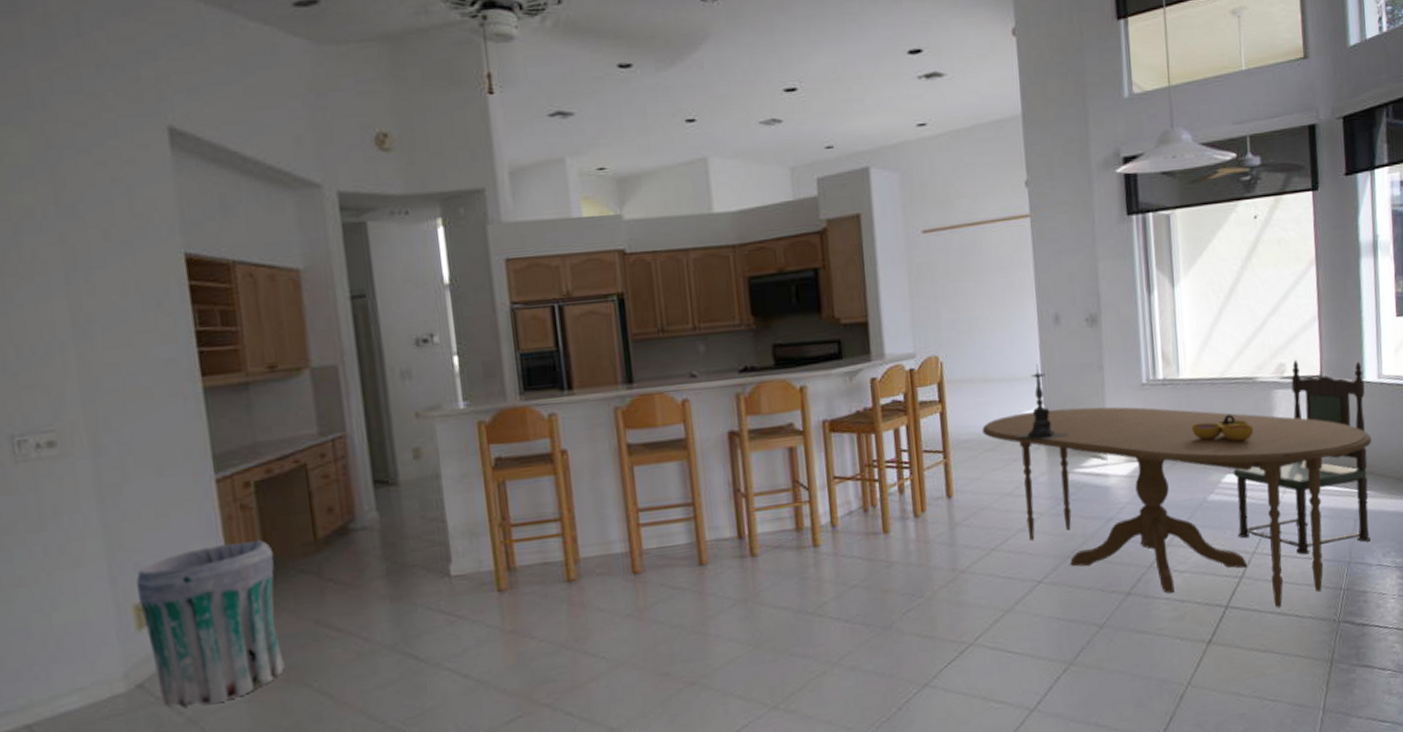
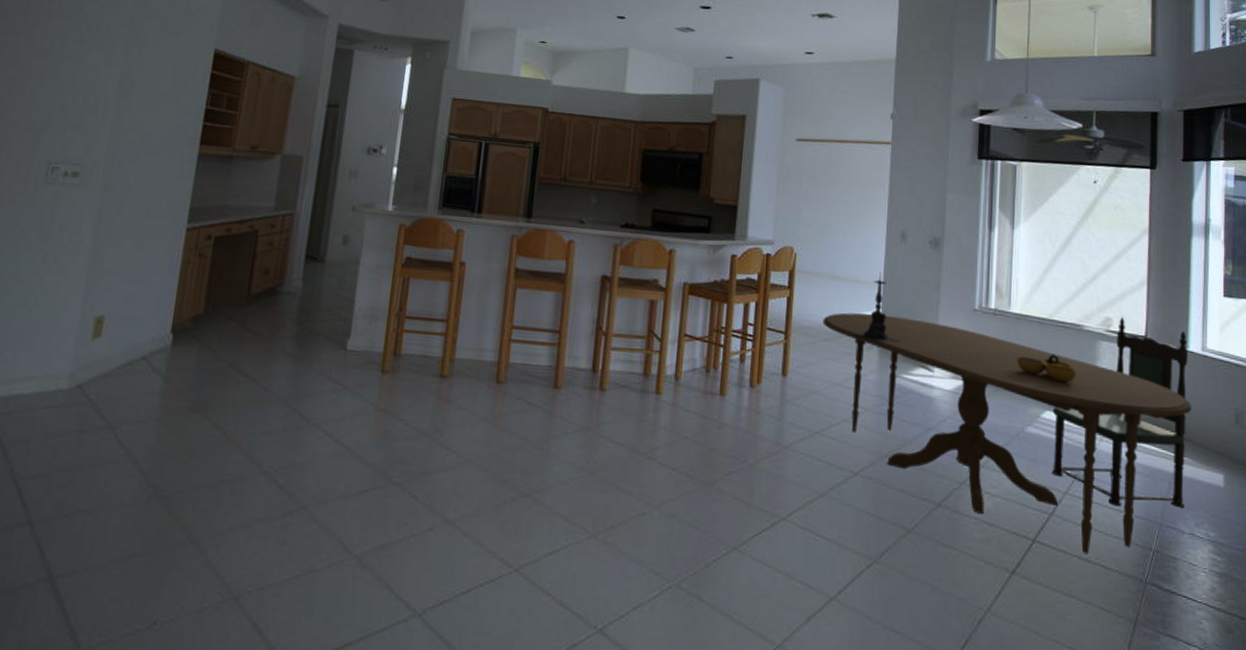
trash can: present [136,539,285,707] -> none [92,281,214,417]

